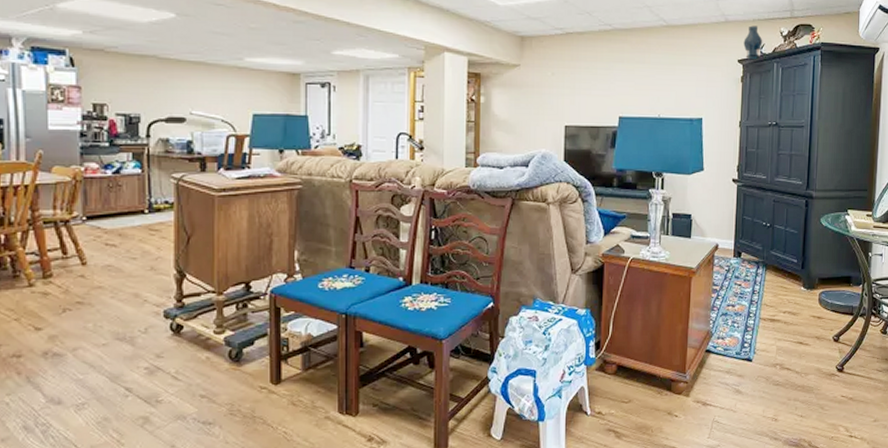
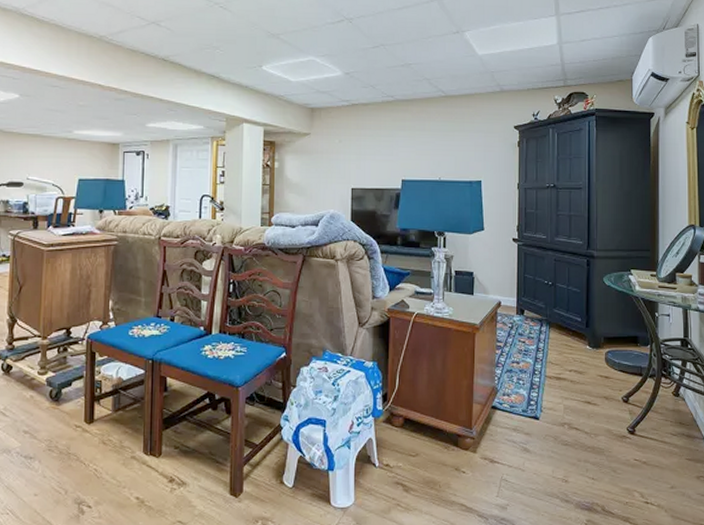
vase: present [743,25,763,60] -> none [519,94,538,126]

